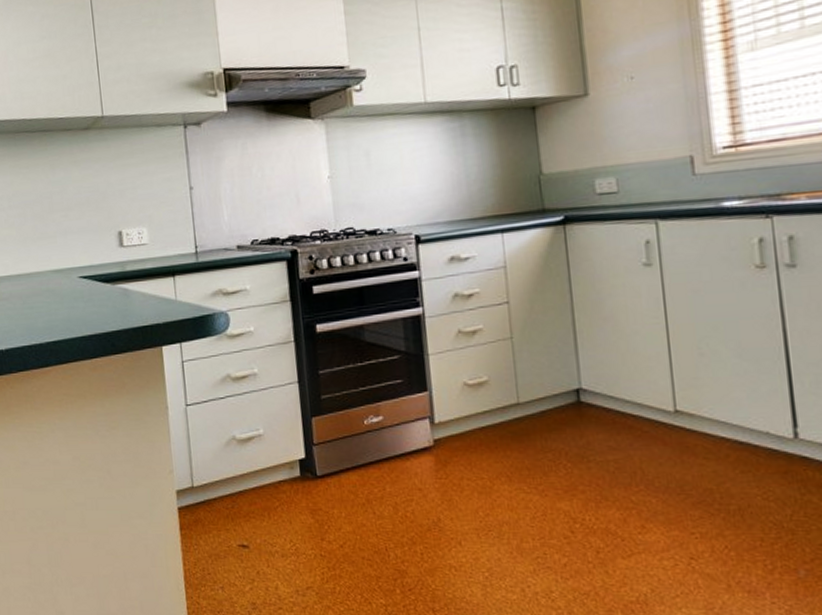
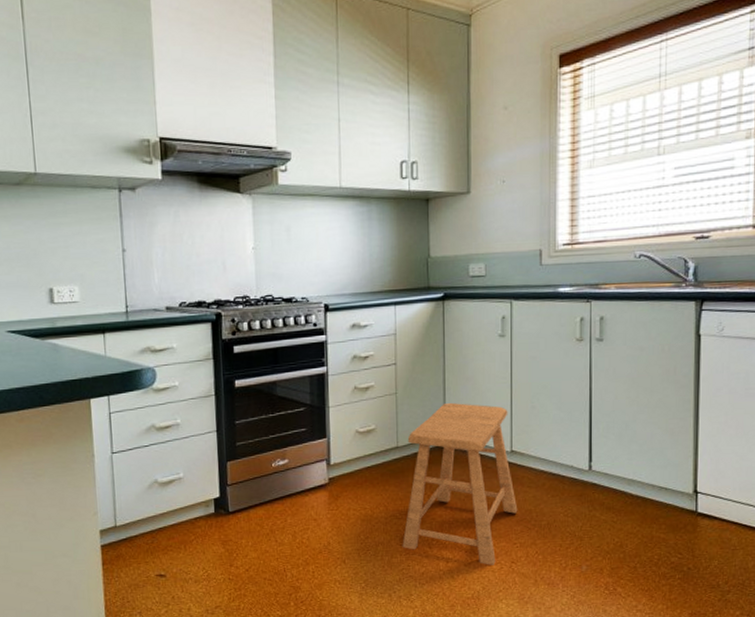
stool: none [531,348,693,561] -> present [402,402,518,565]

